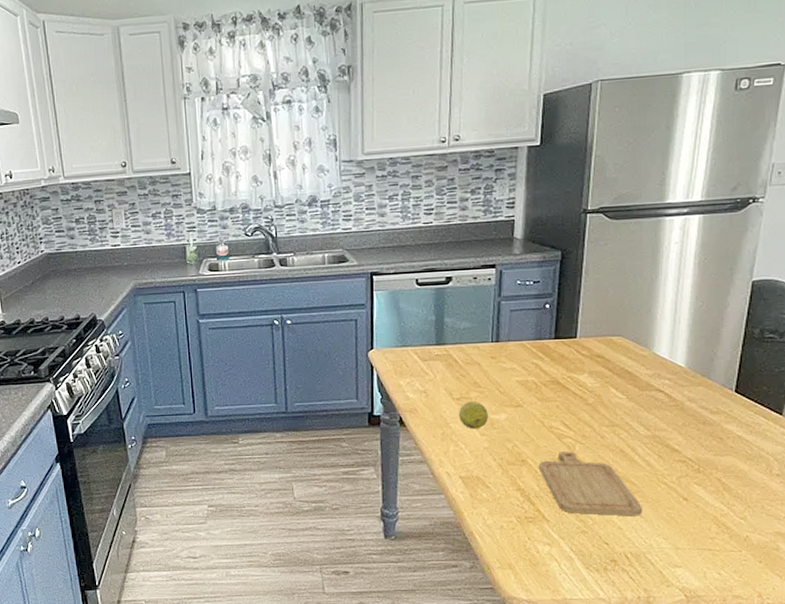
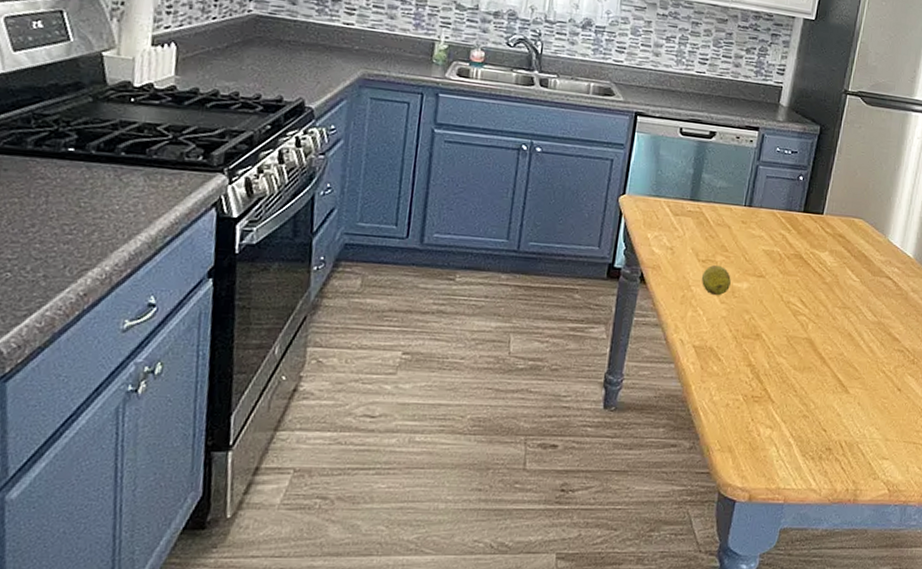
chopping board: present [539,451,642,517] -> none [772,329,861,404]

